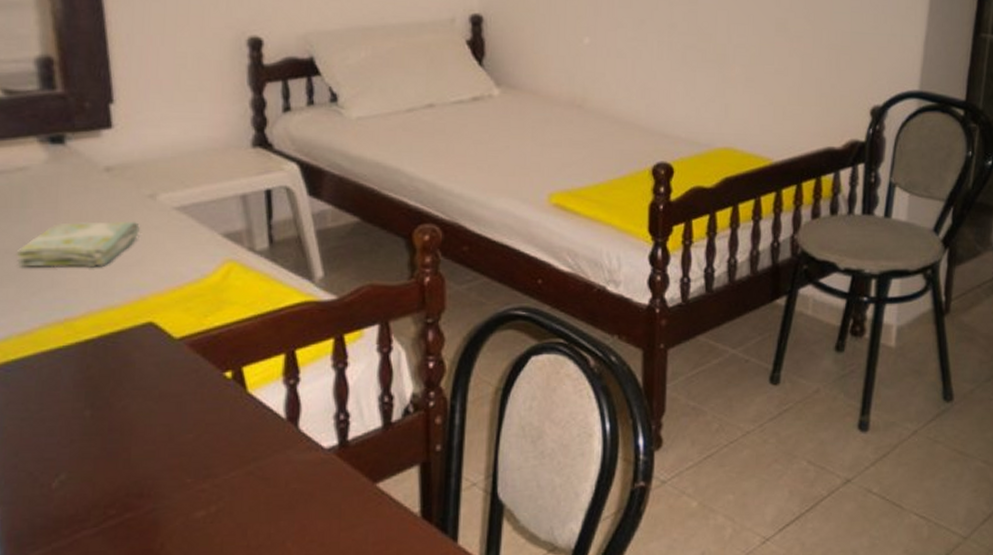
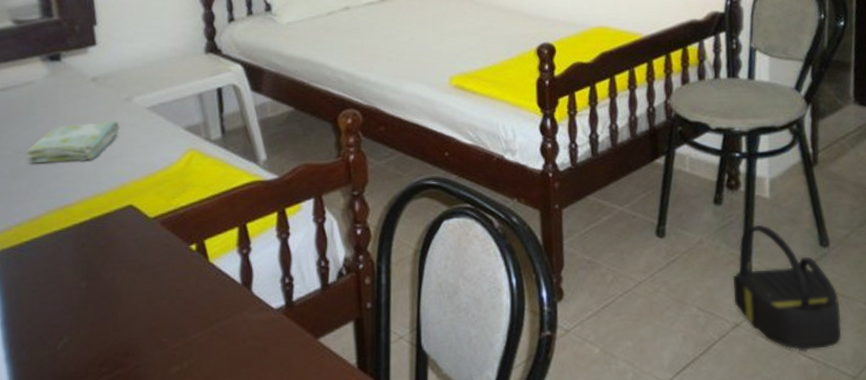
backpack: none [847,375,958,512] -> present [733,224,842,353]

